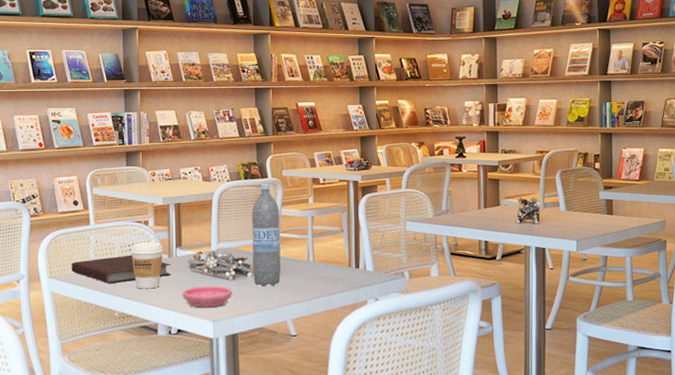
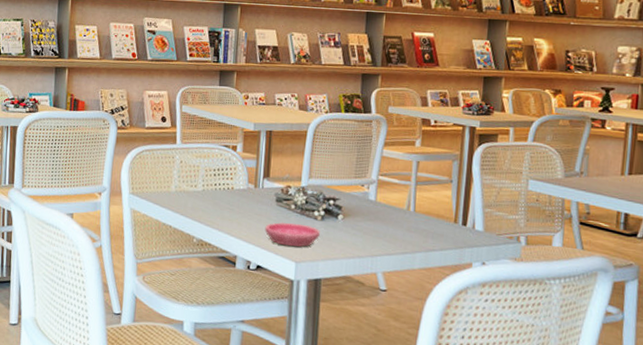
notebook: present [71,255,171,284] -> none [153,180,257,208]
coffee cup: present [130,241,164,289] -> none [215,168,250,219]
water bottle: present [251,183,281,287] -> none [344,119,381,233]

